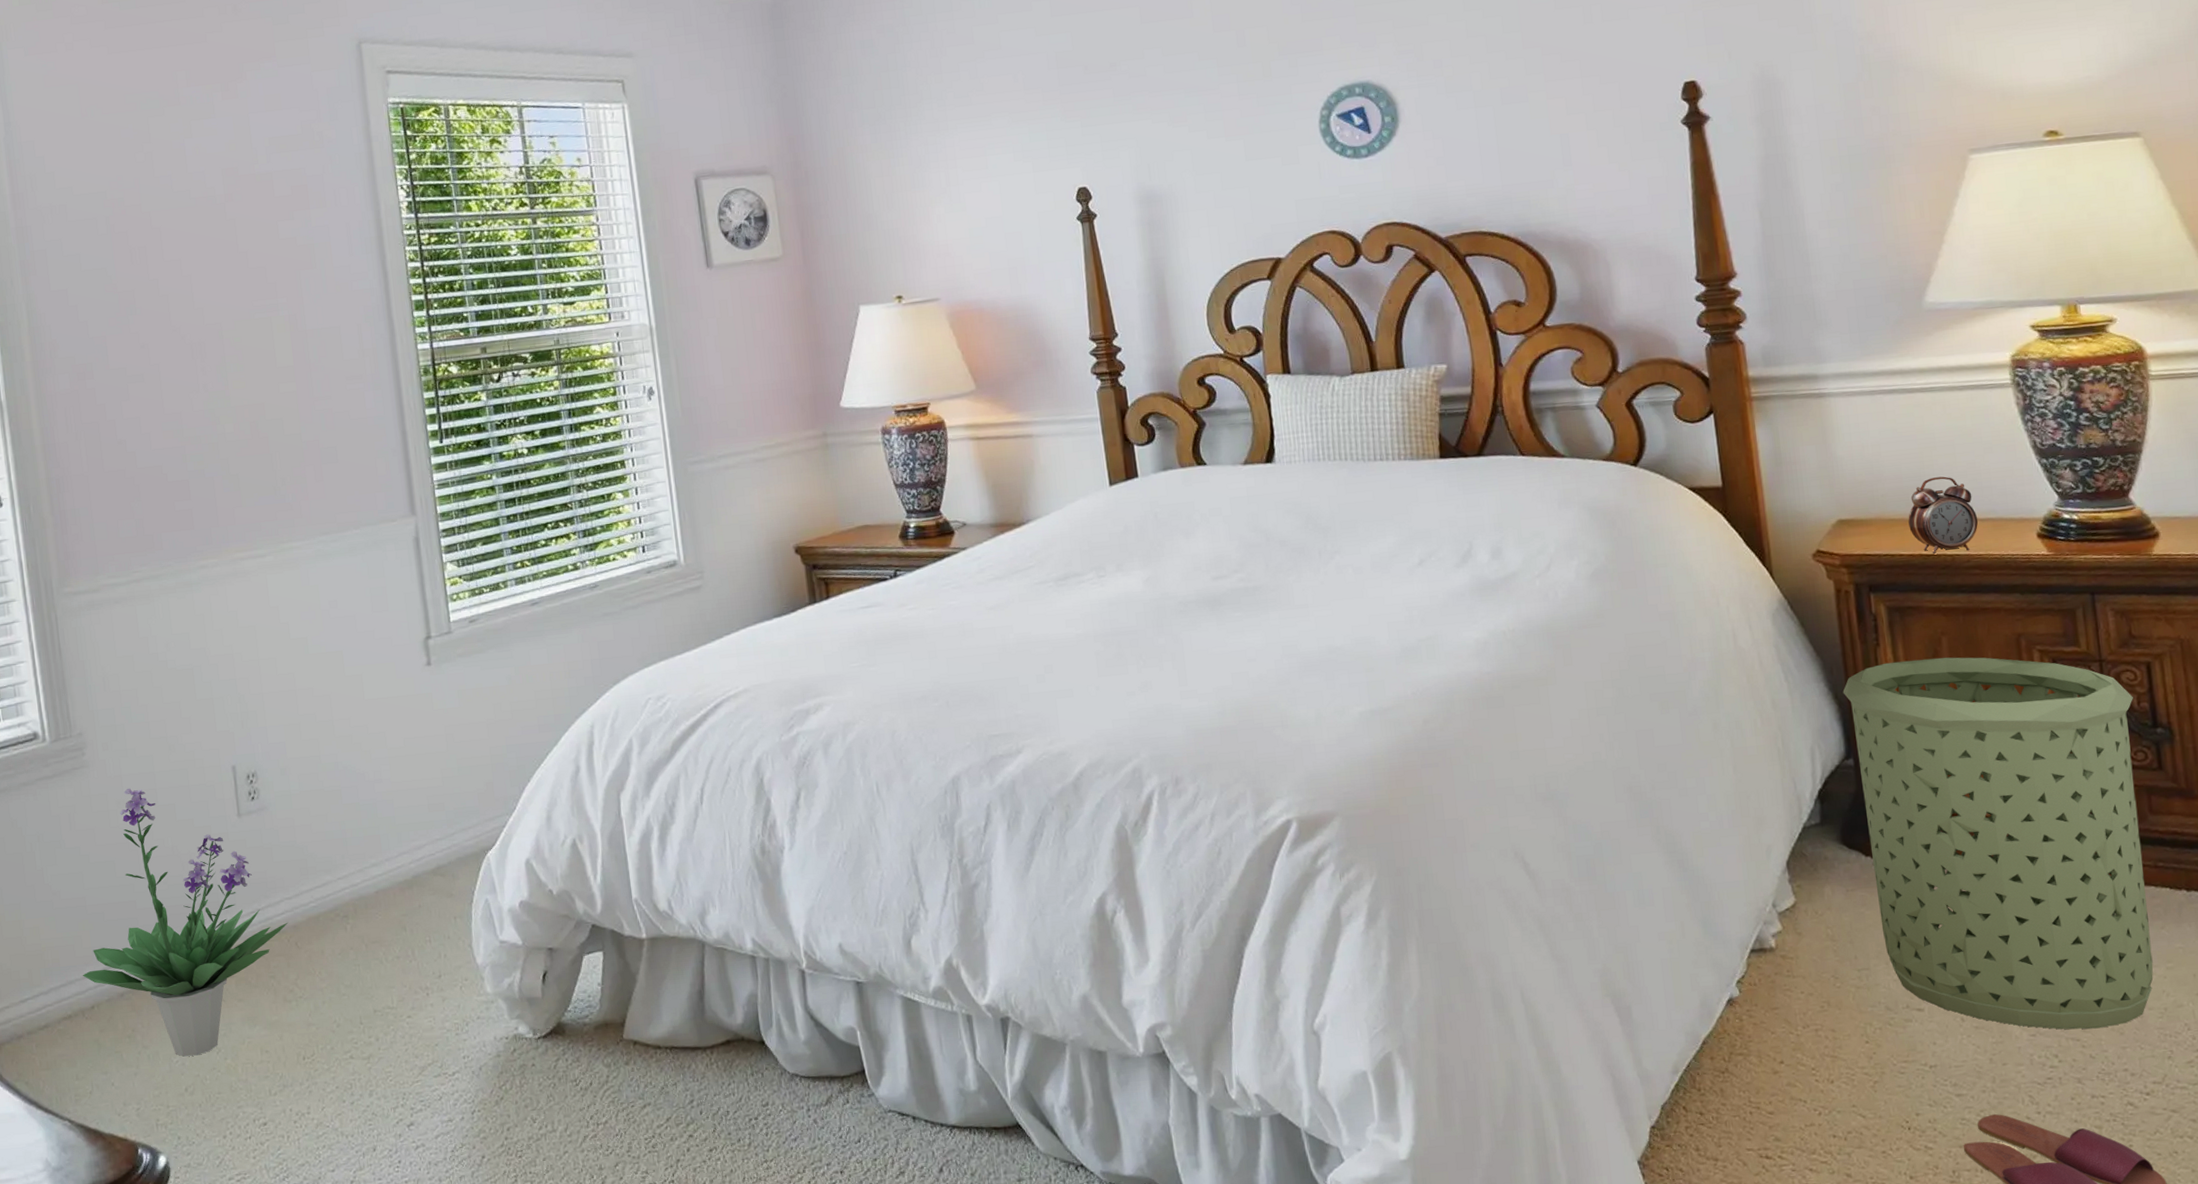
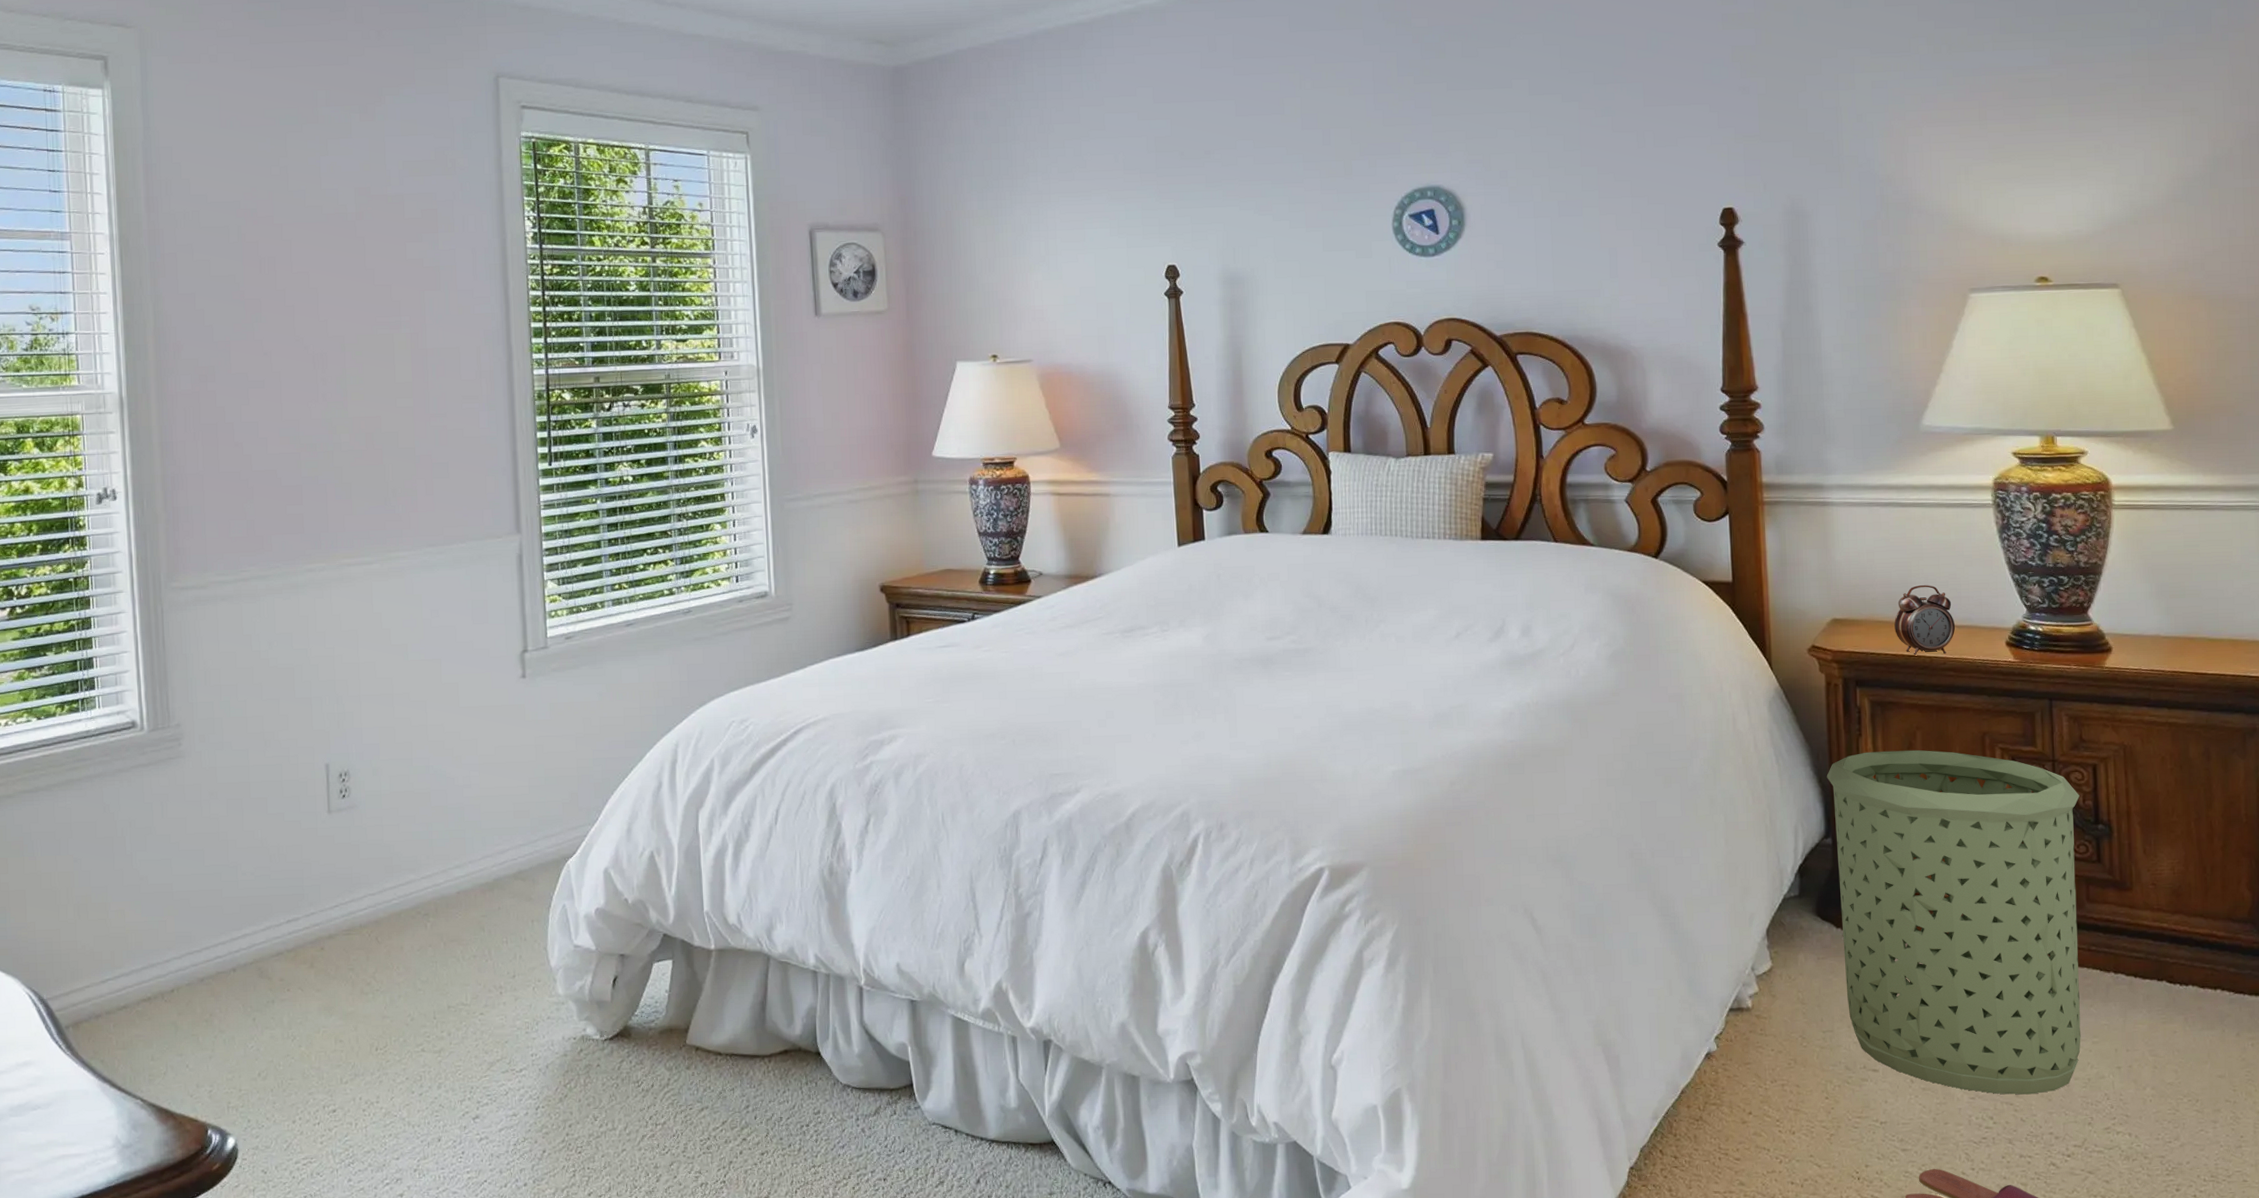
potted plant: present [82,788,288,1057] -> none [164,780,370,1042]

